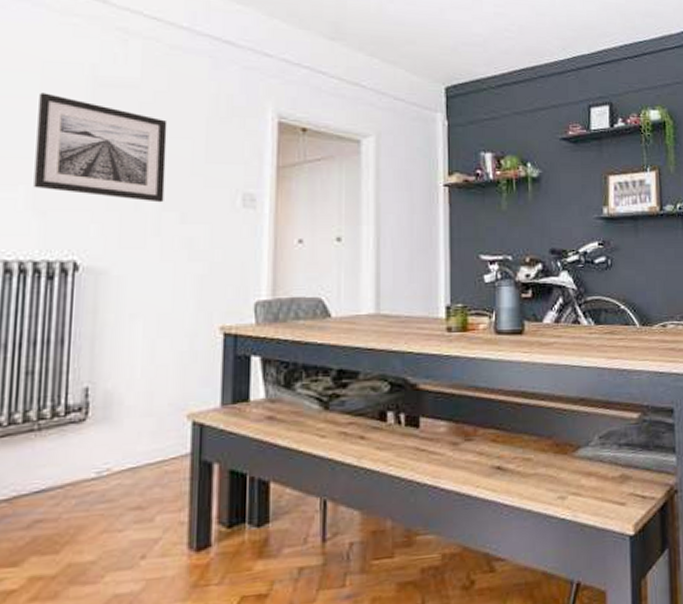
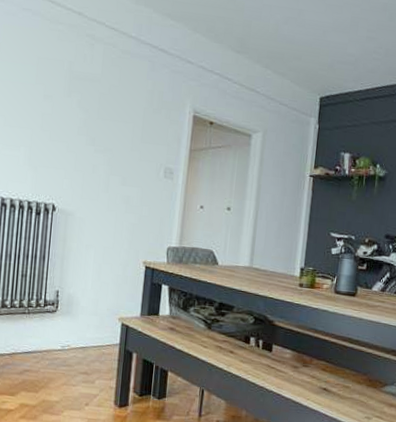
wall art: present [34,92,168,203] -> none [30,81,117,169]

